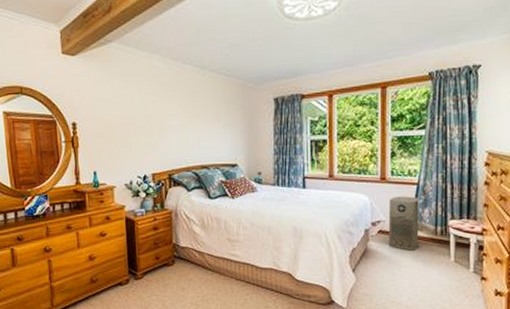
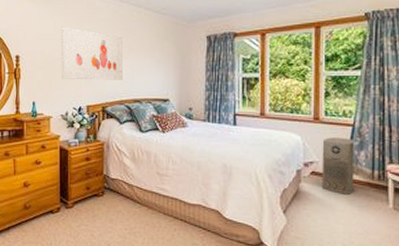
wall art: none [120,91,189,147] -> present [61,27,123,80]

